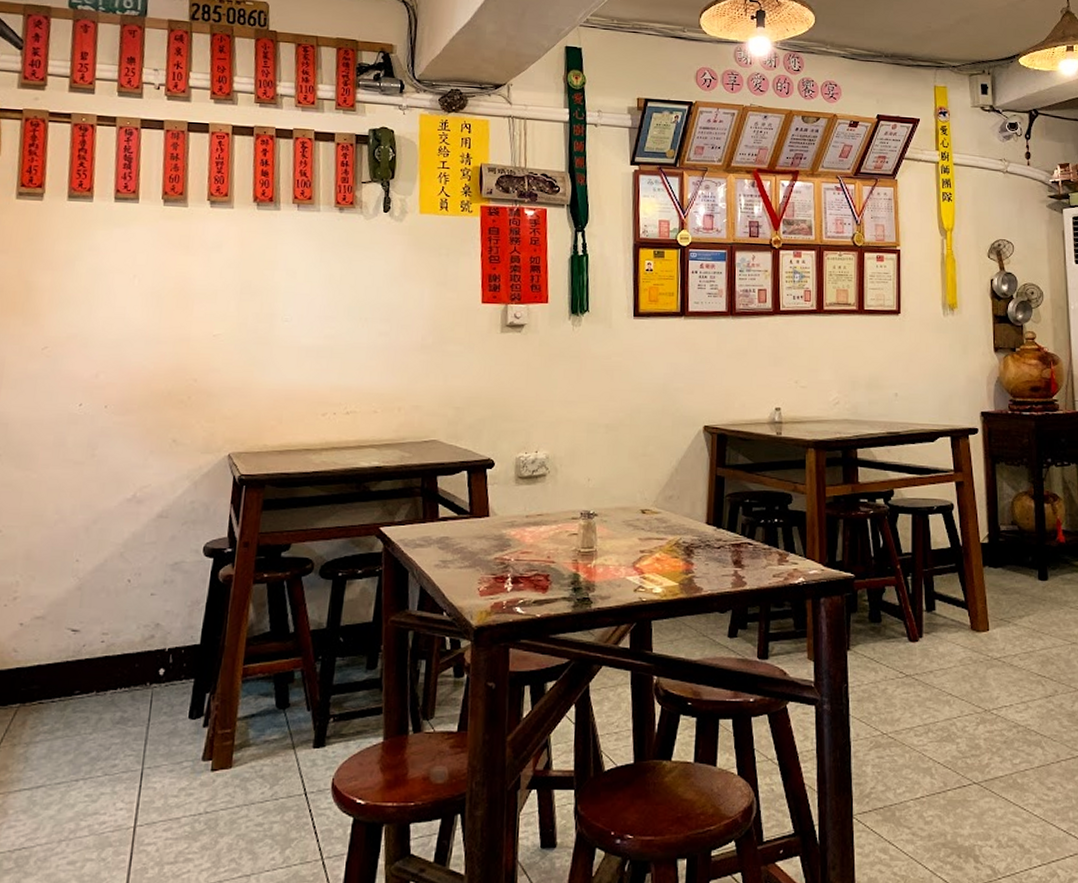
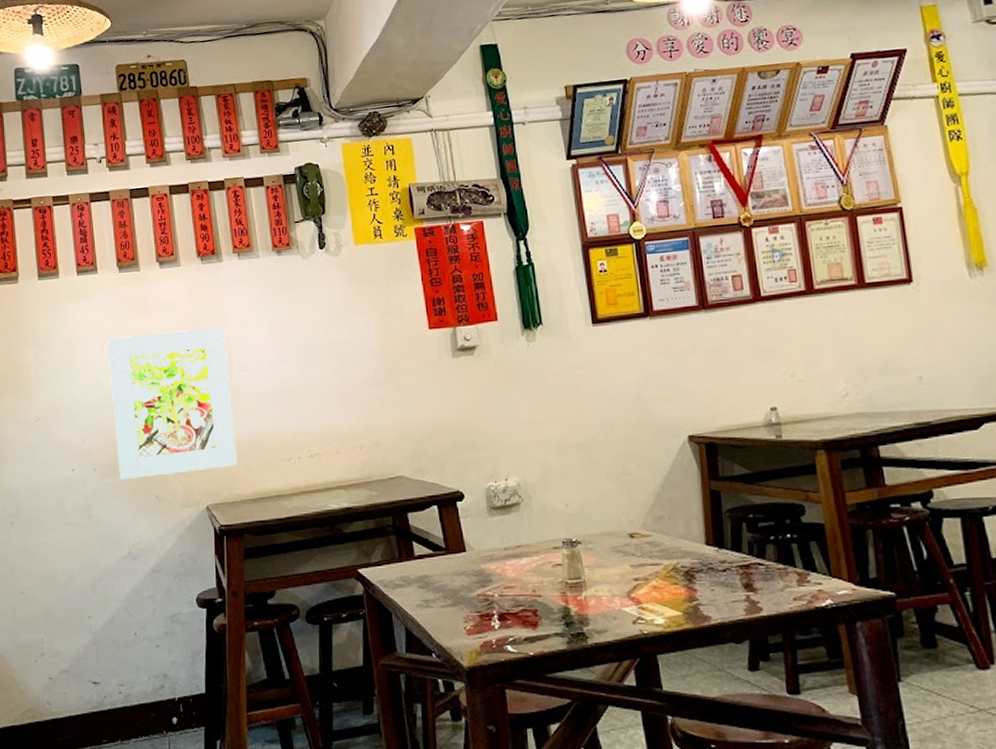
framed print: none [133,271,273,420] -> present [107,326,237,479]

